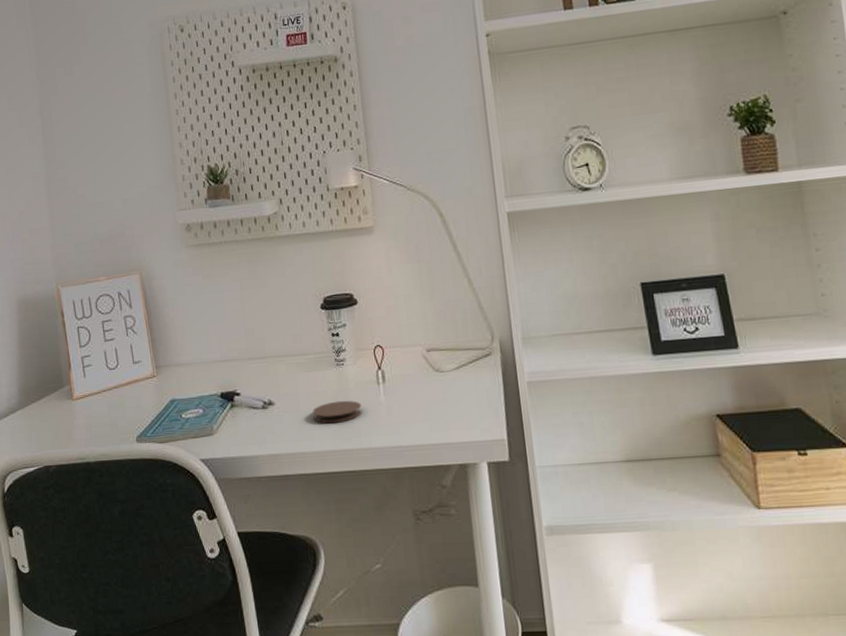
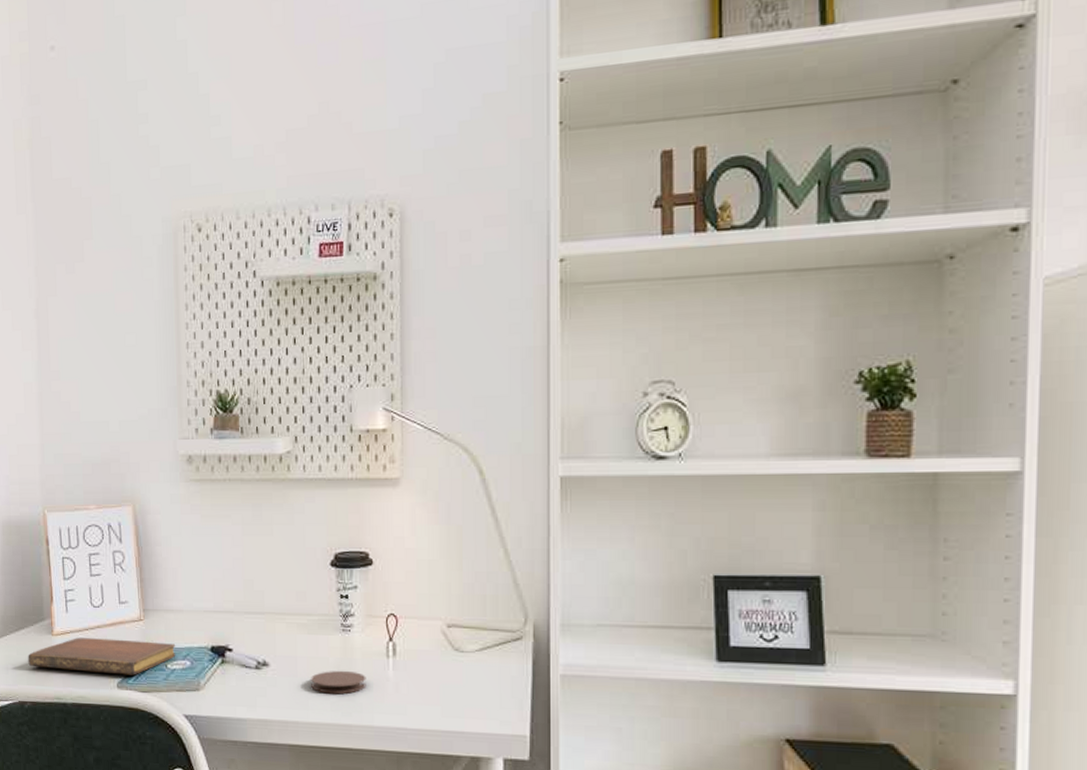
notebook: none [50,394,189,432] -> present [28,638,176,676]

